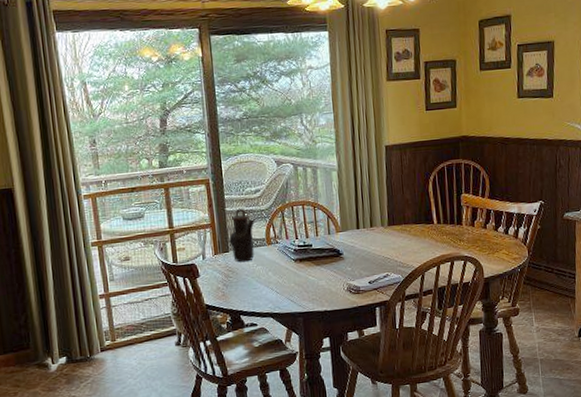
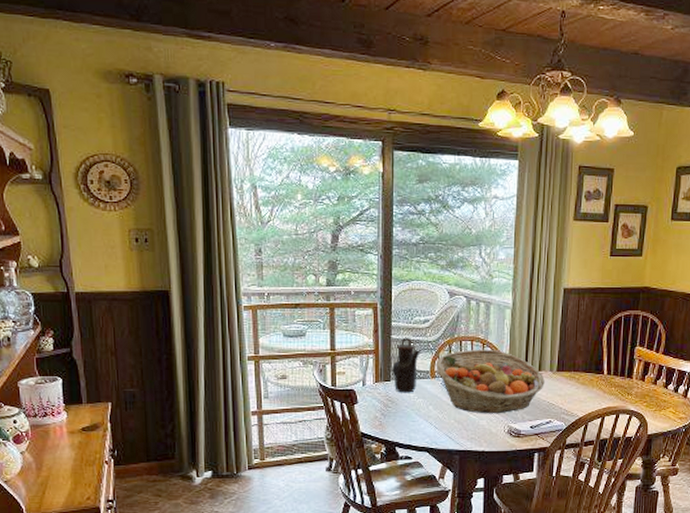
fruit basket: none [270,211,378,275] -> present [436,349,545,414]

